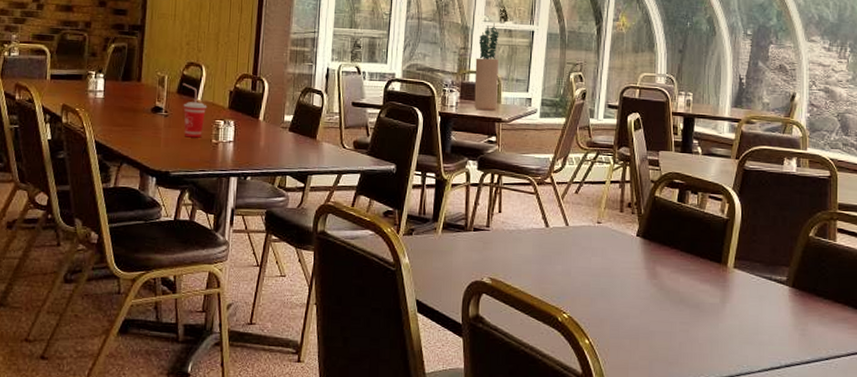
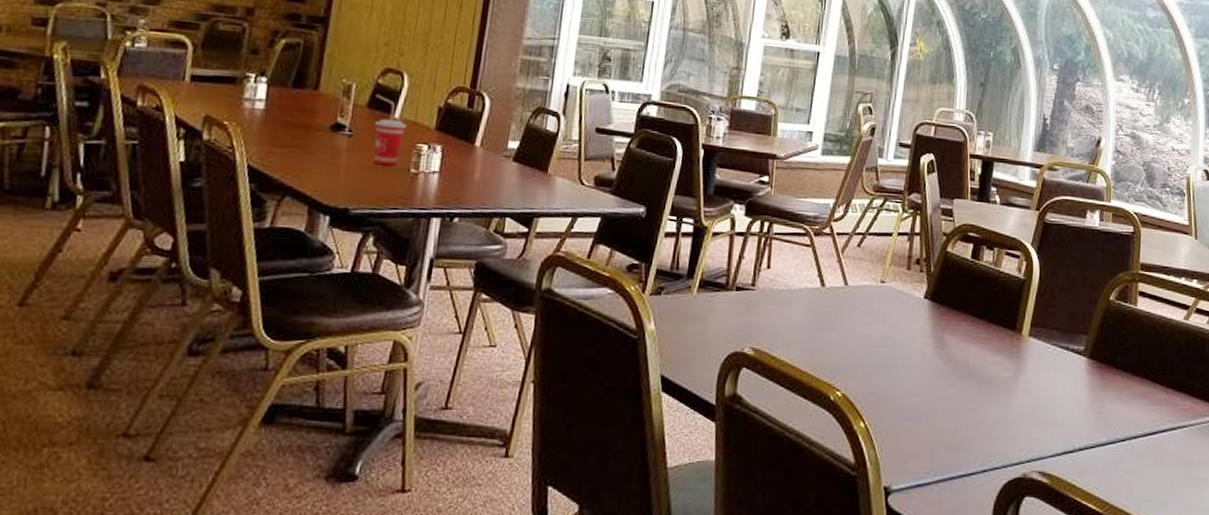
vase: present [474,22,499,111] -> none [744,39,779,145]

